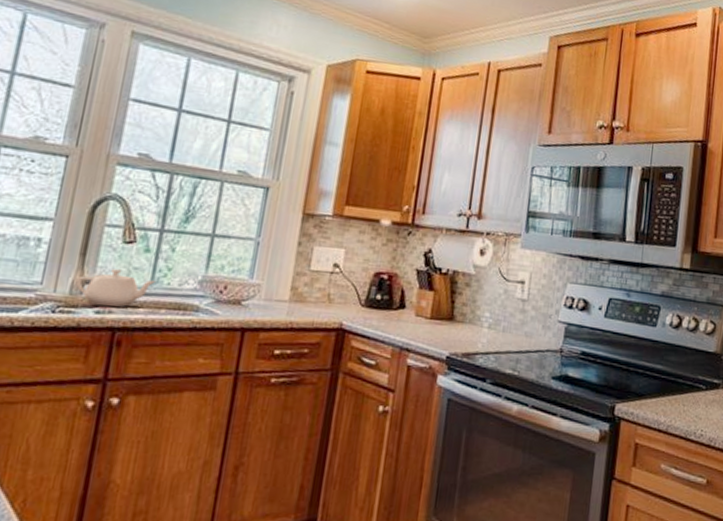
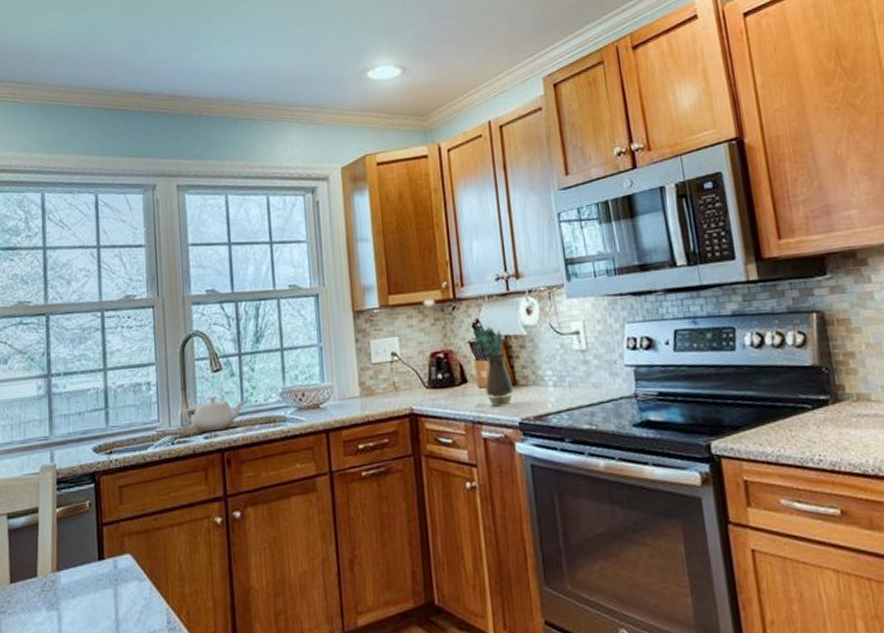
vase: none [420,253,451,338] -> present [473,324,514,407]

